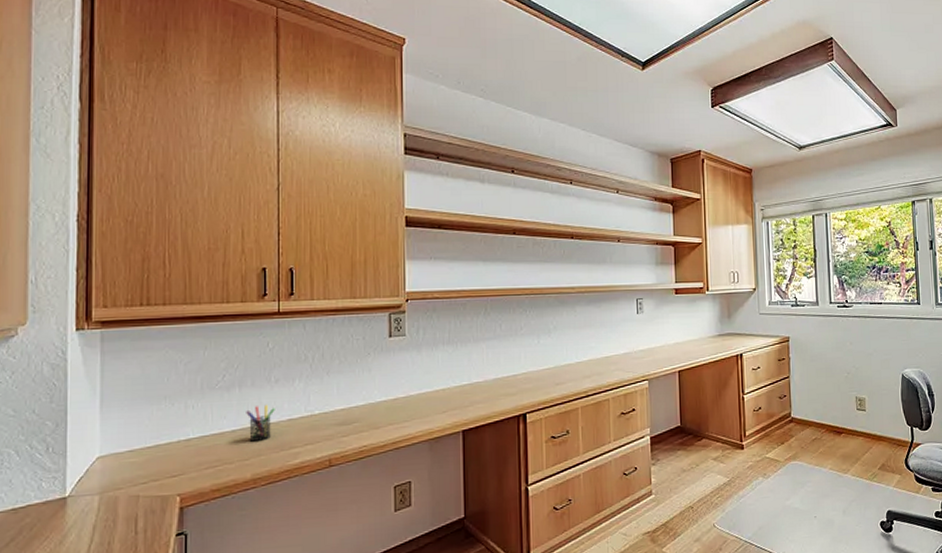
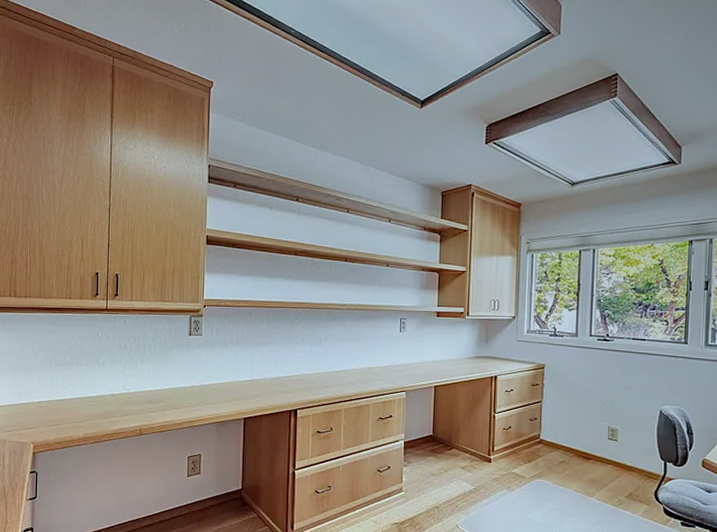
pen holder: present [246,404,275,441] -> none [81,381,102,409]

